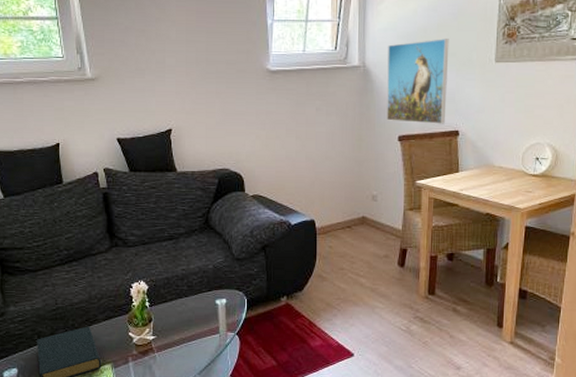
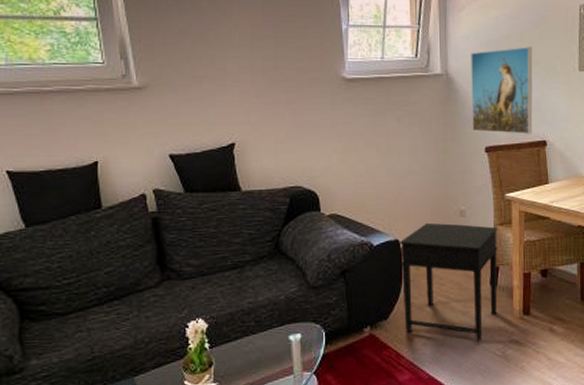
side table: none [314,205,407,316] -> present [399,222,498,341]

